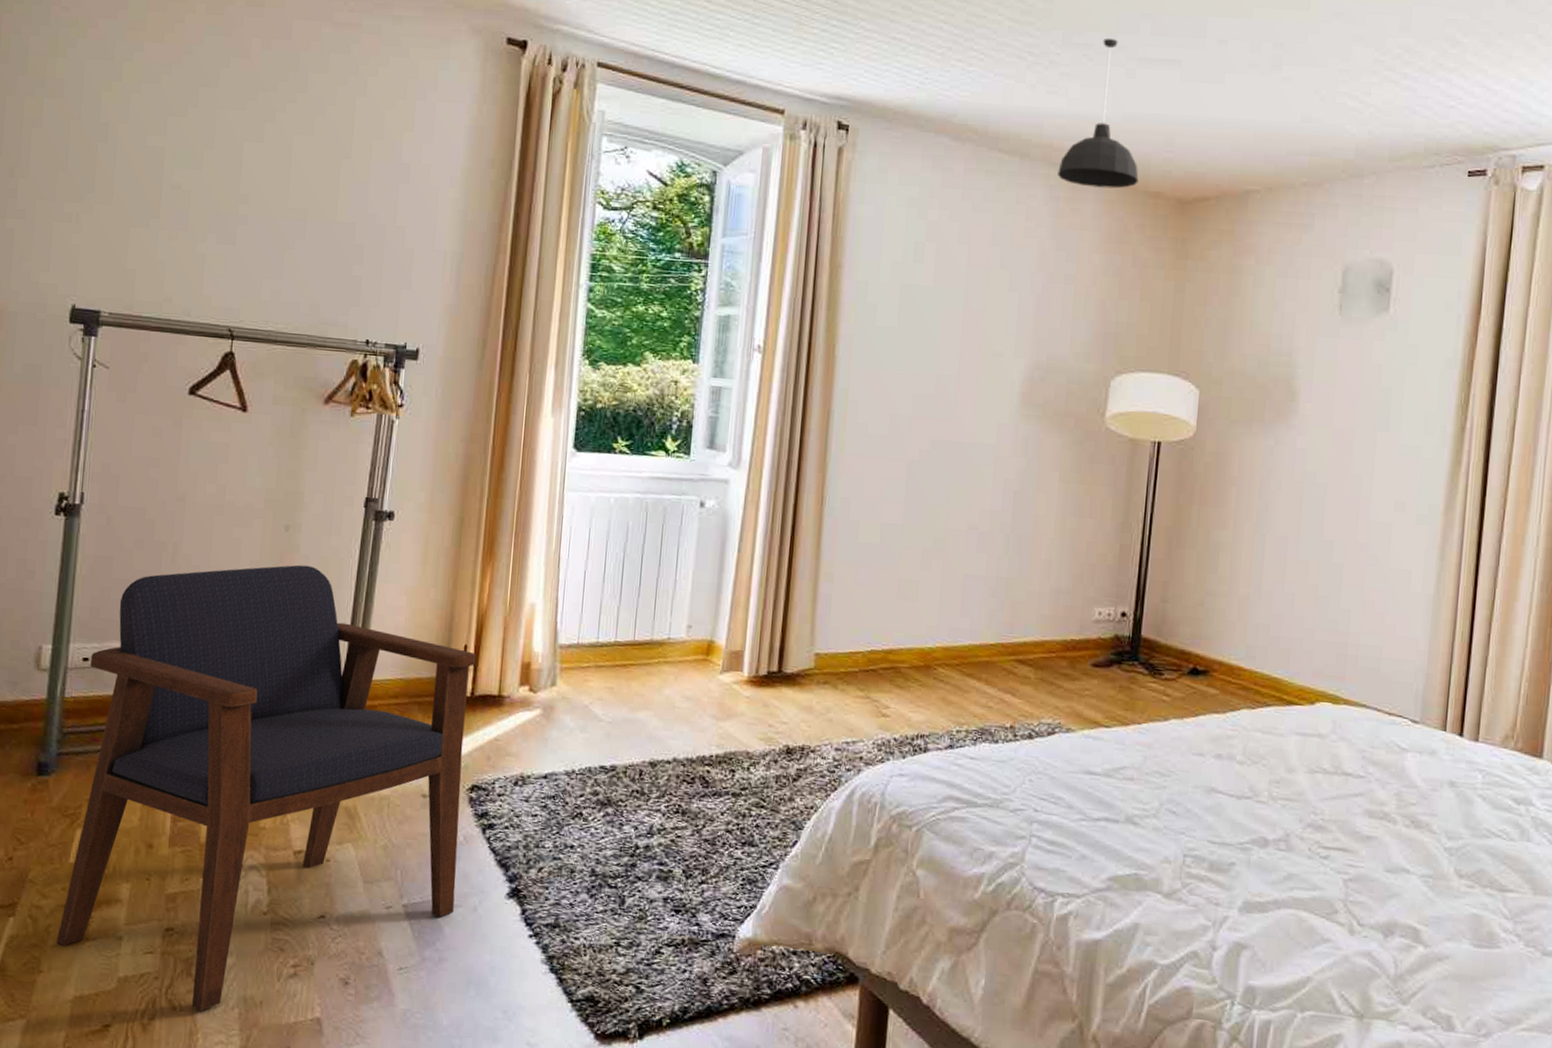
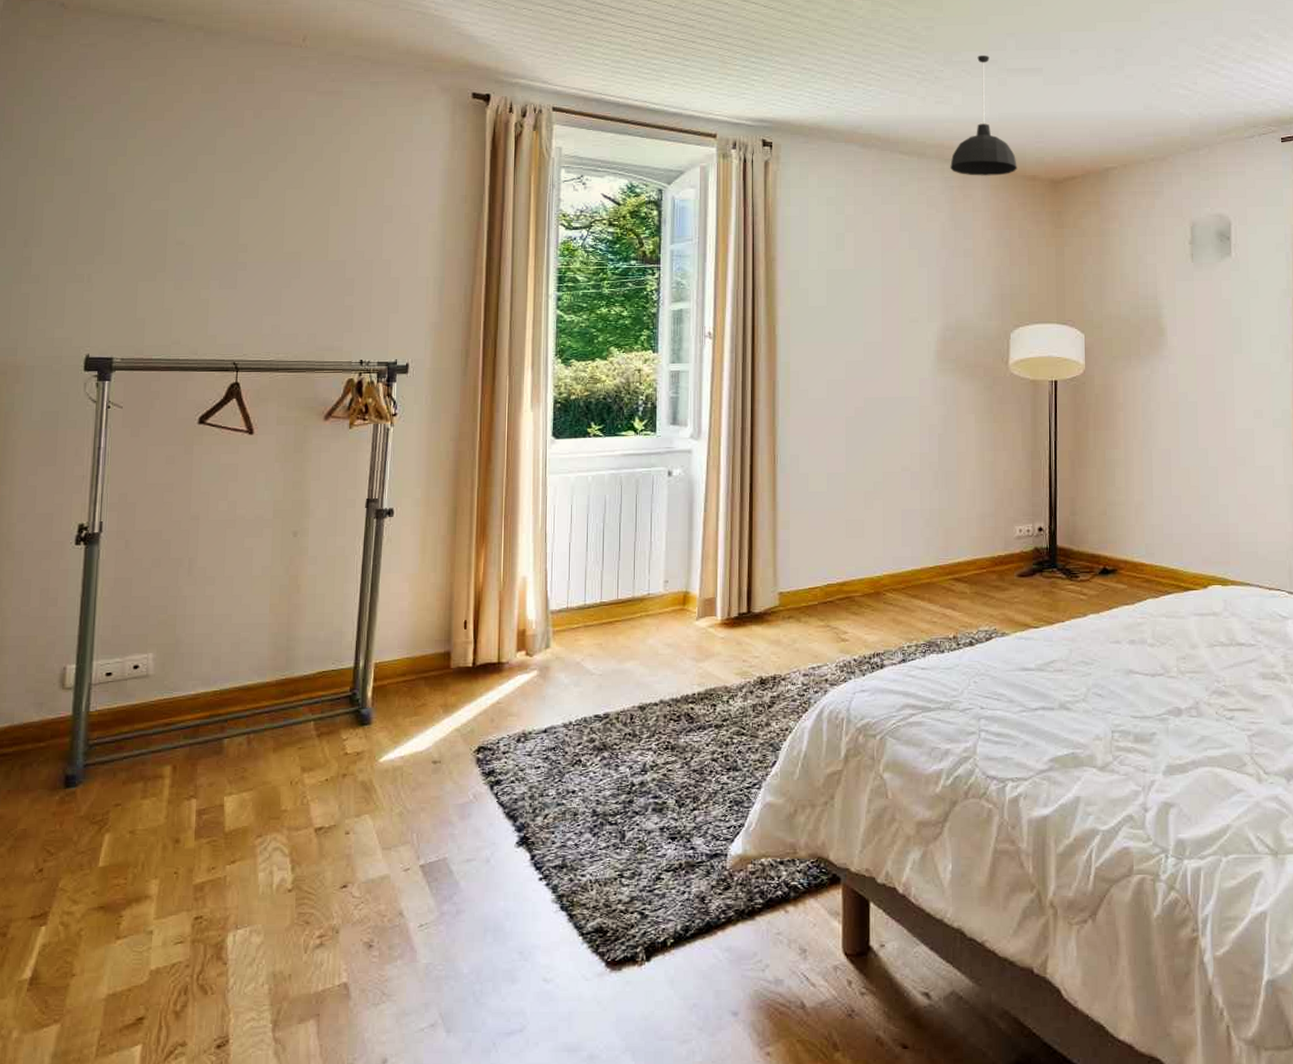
armchair: present [56,564,477,1012] -> none [88,565,476,992]

